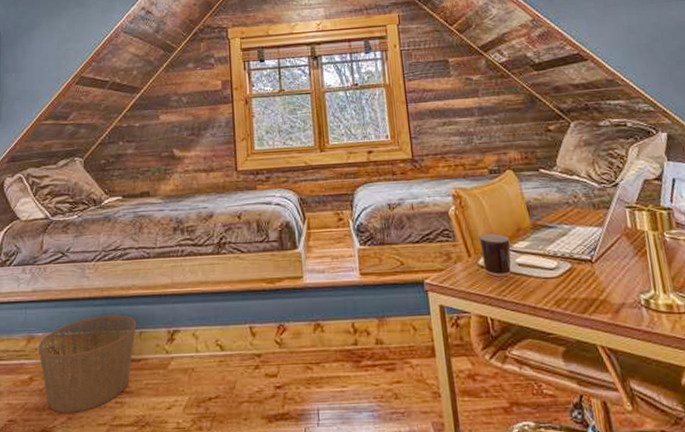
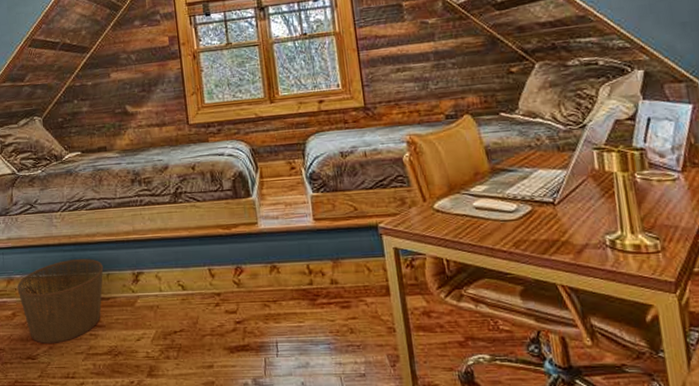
mug: present [479,232,512,277] -> none [434,177,468,220]

